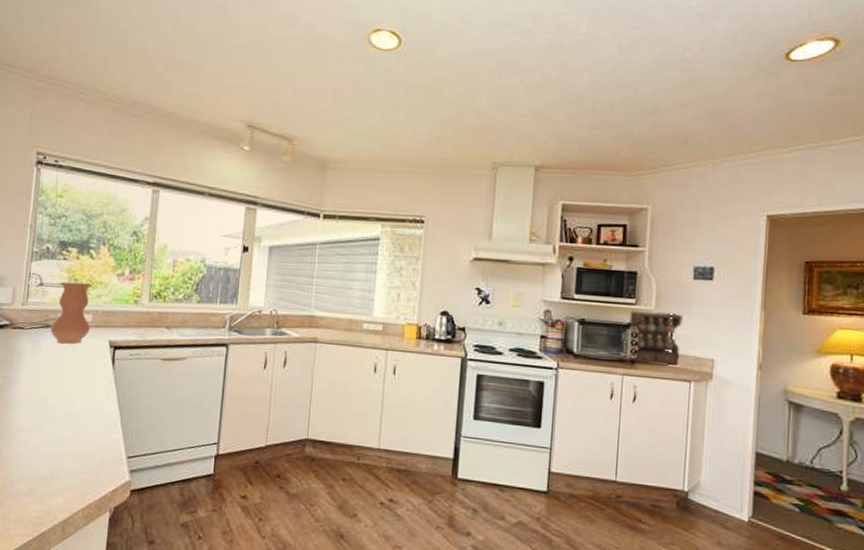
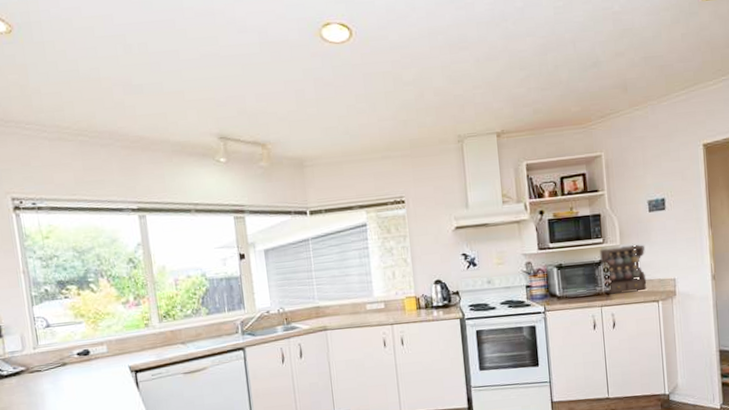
vase: present [51,281,93,344] -> none [65,316,107,378]

